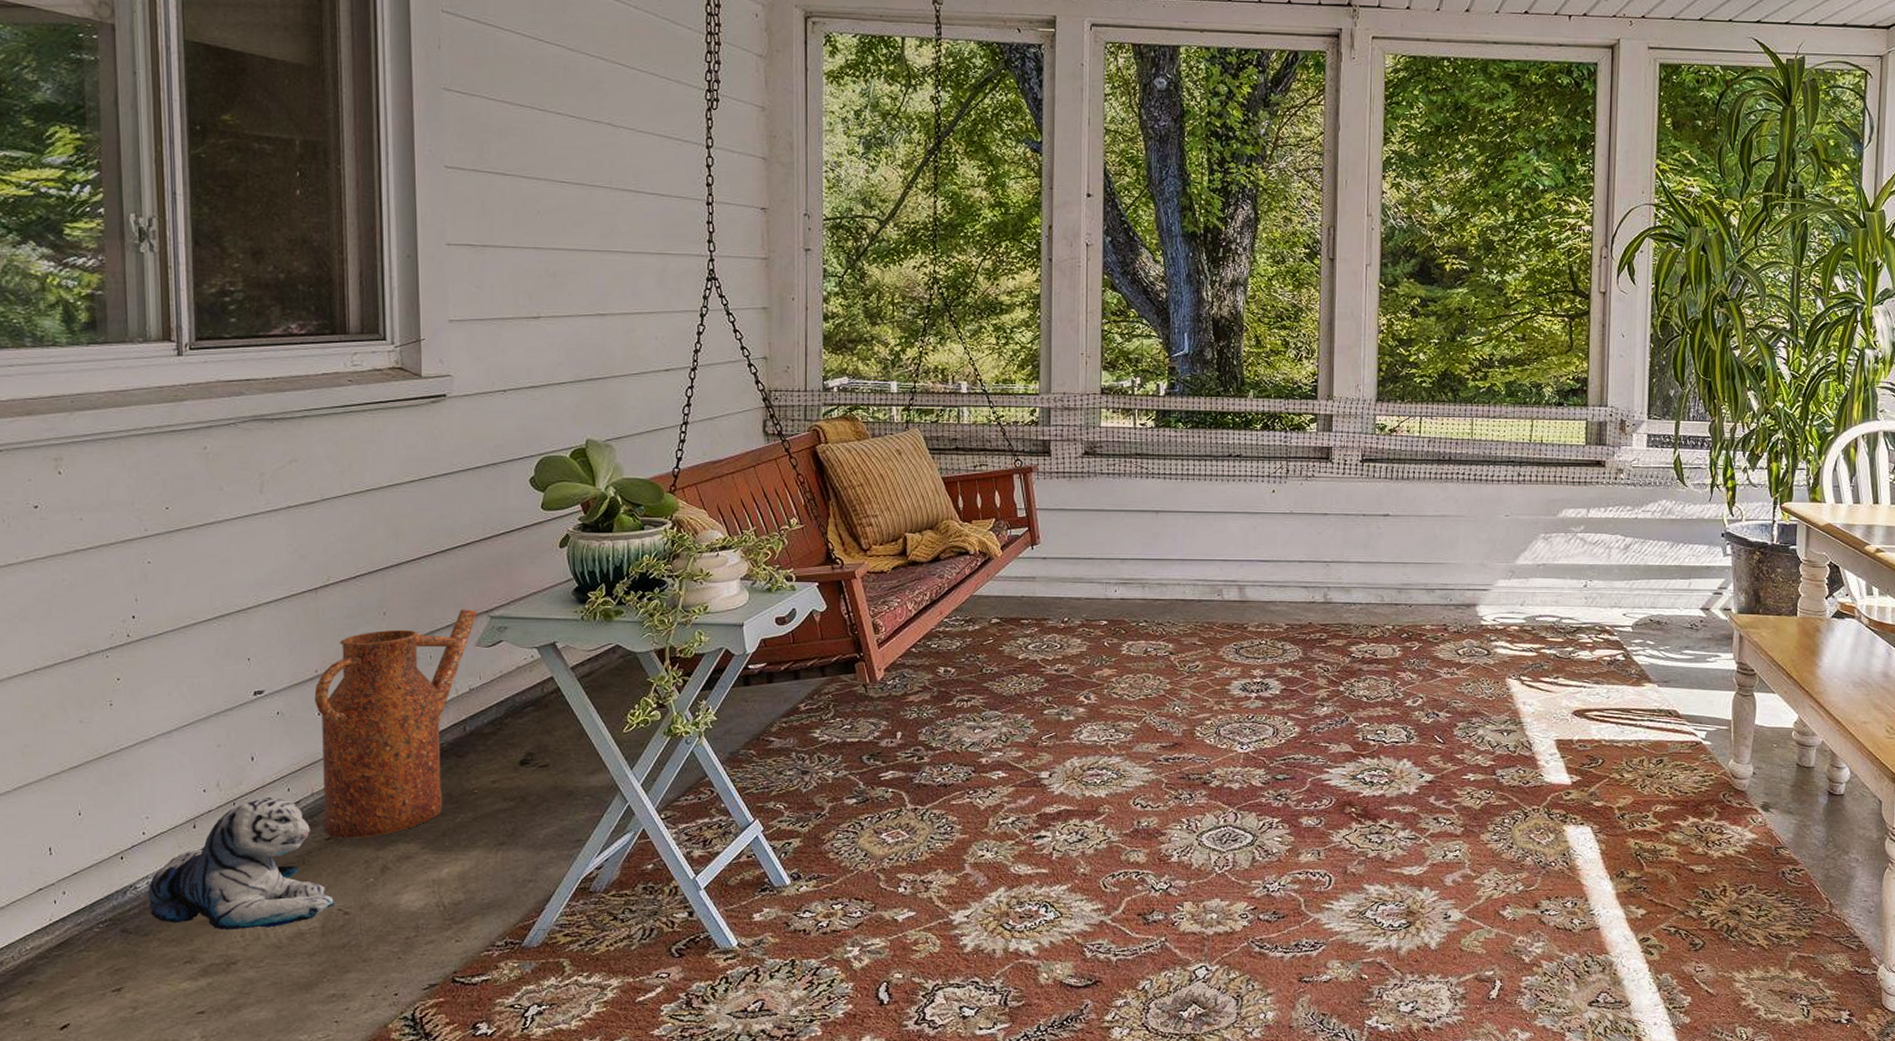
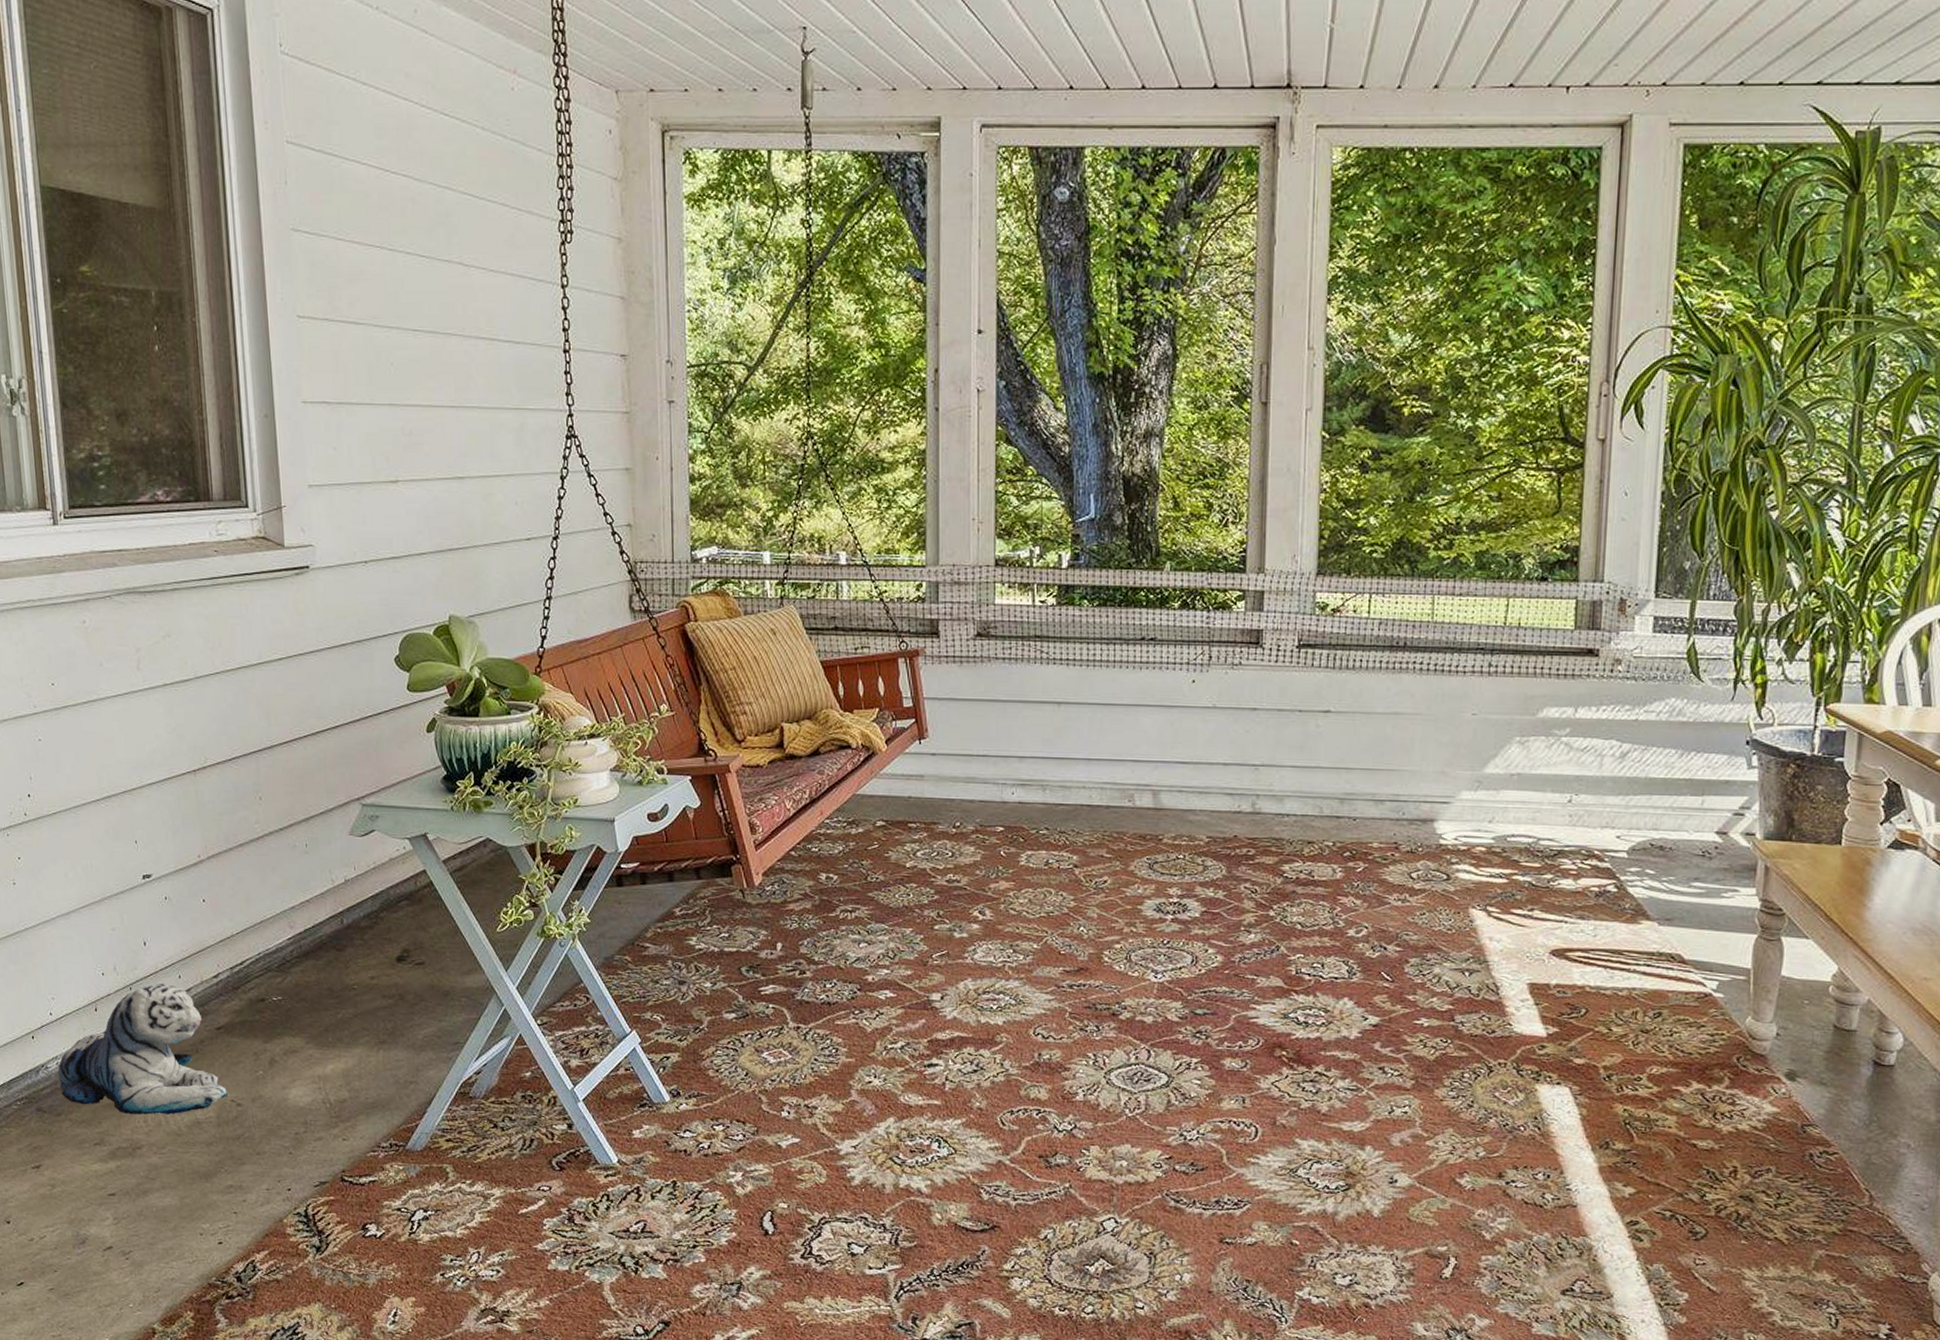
watering can: present [314,609,477,838] -> none [198,795,349,1029]

